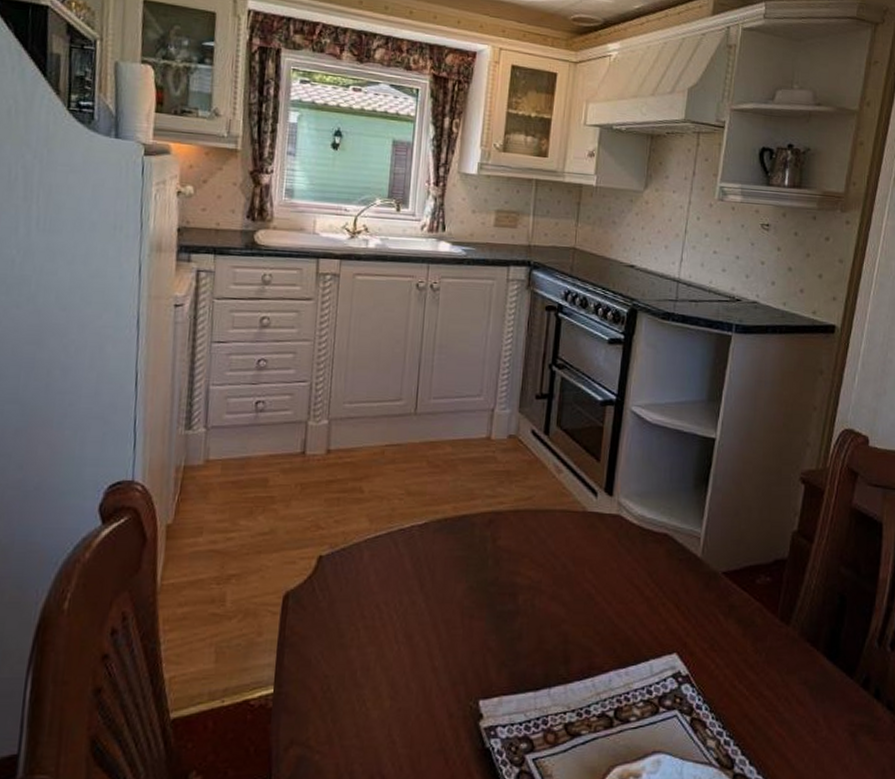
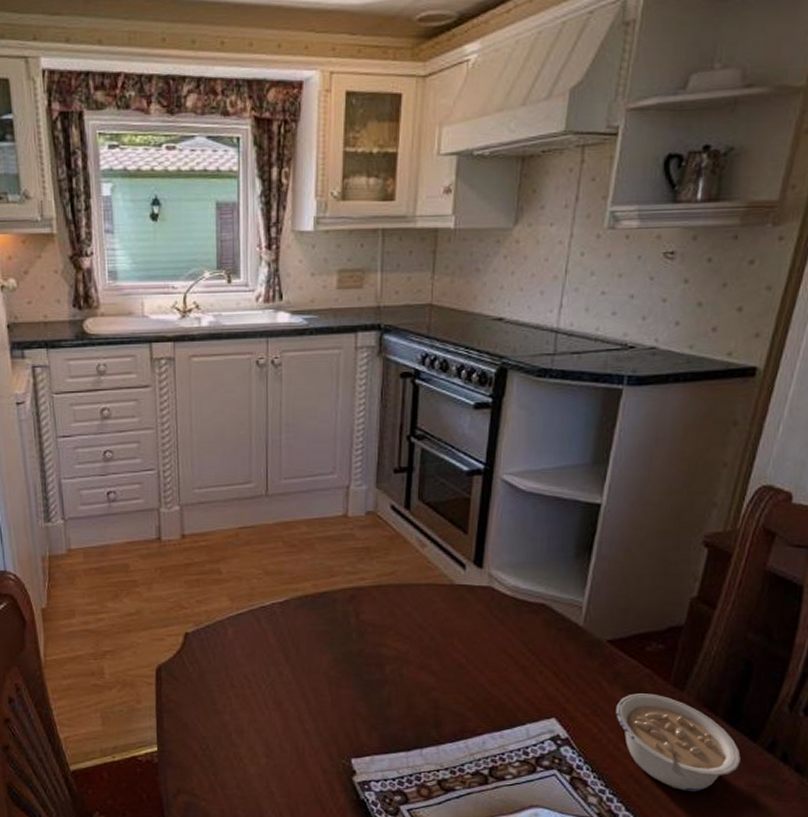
legume: none [731,627,840,733] -> present [616,693,741,792]

